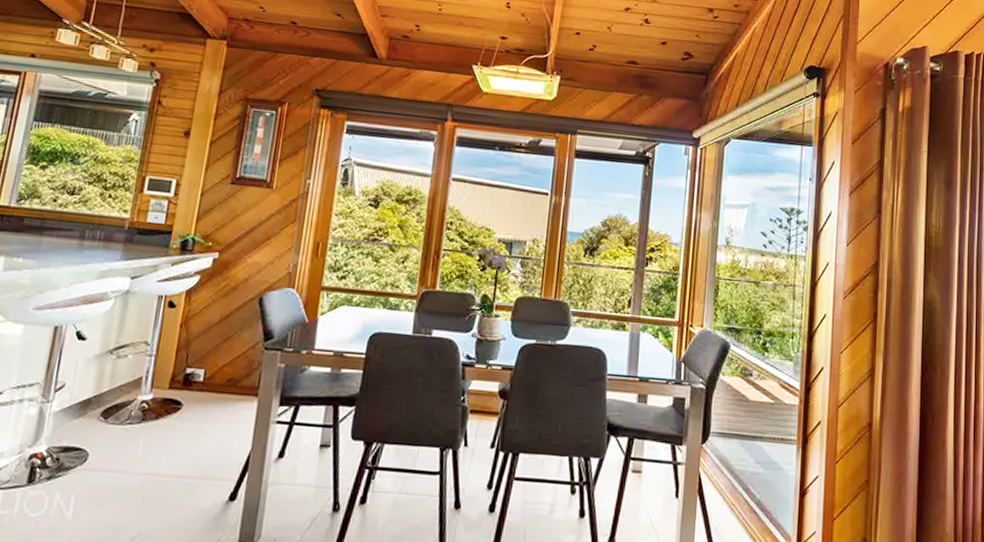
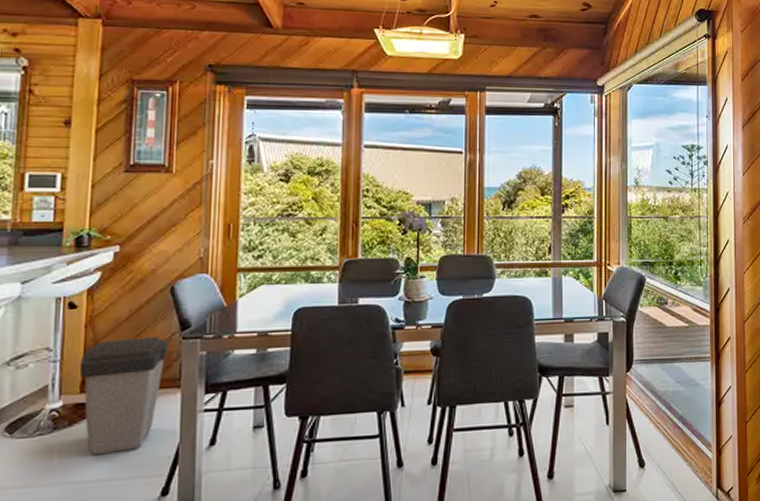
trash can: none [169,342,254,452] -> present [79,336,170,456]

